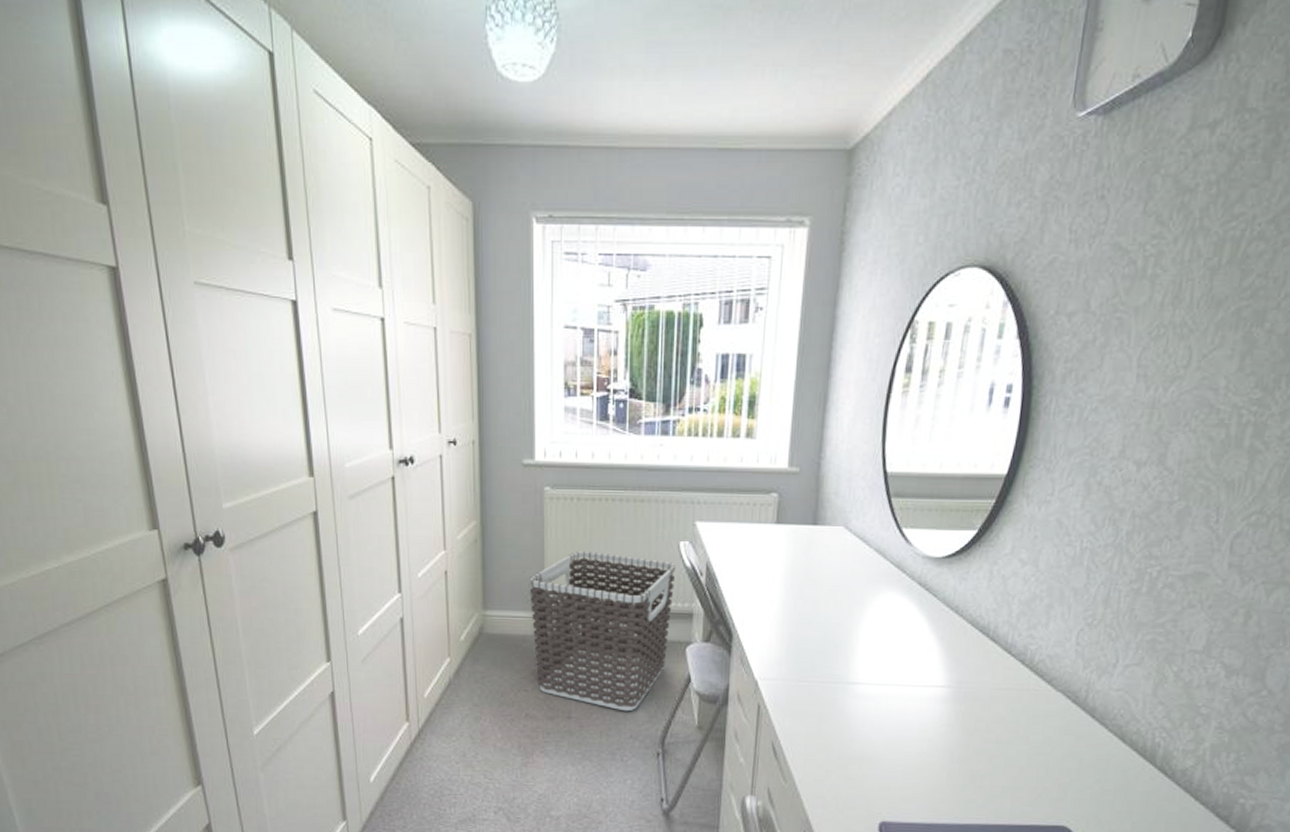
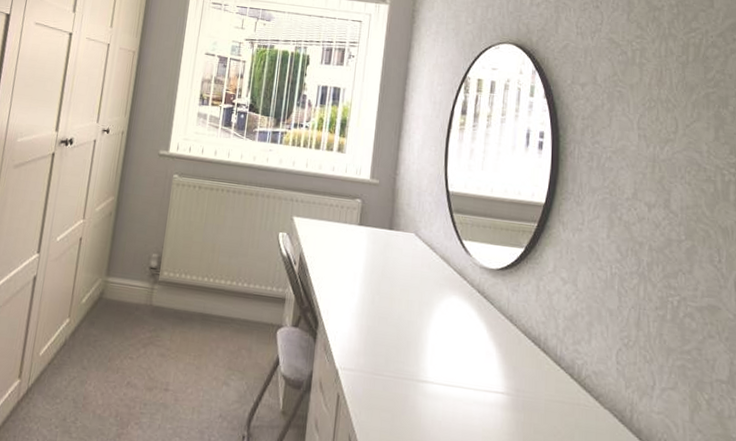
clothes hamper: present [529,550,675,712] -> none [143,232,274,389]

